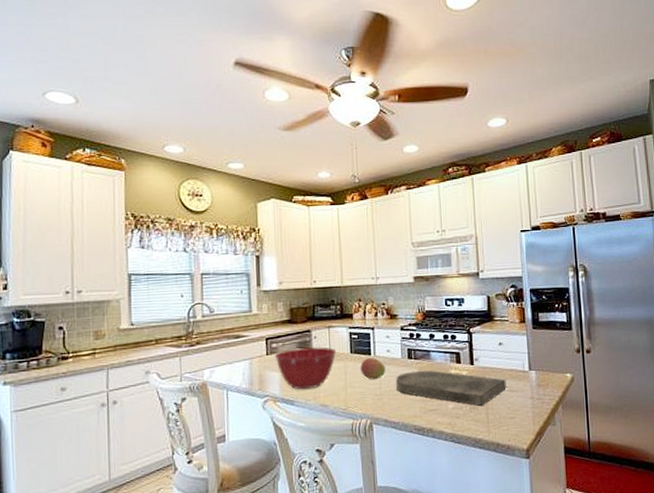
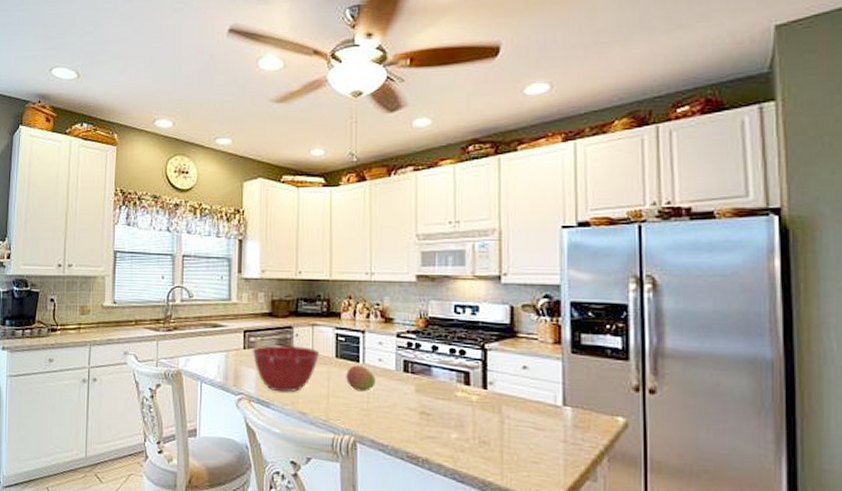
cutting board: present [396,370,507,407] -> none [387,387,530,443]

